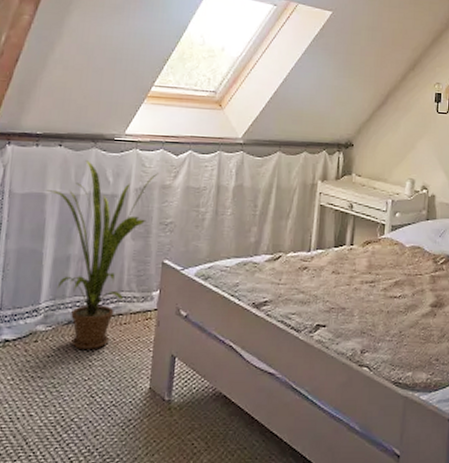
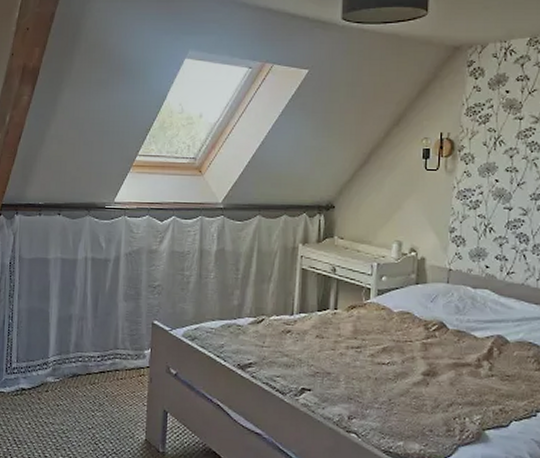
house plant: present [46,160,158,349] -> none [49,228,145,401]

